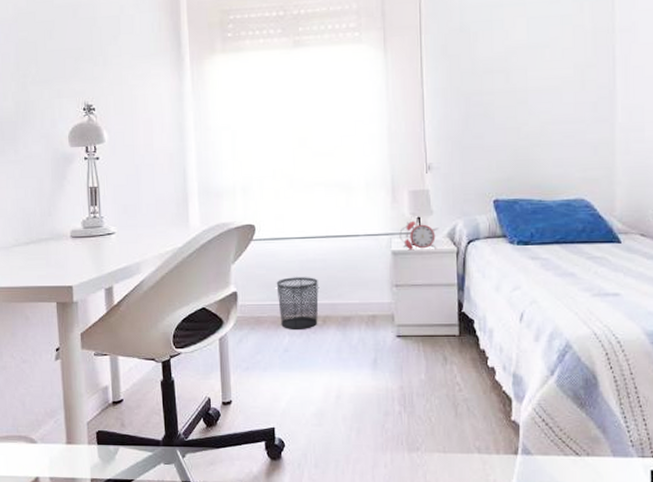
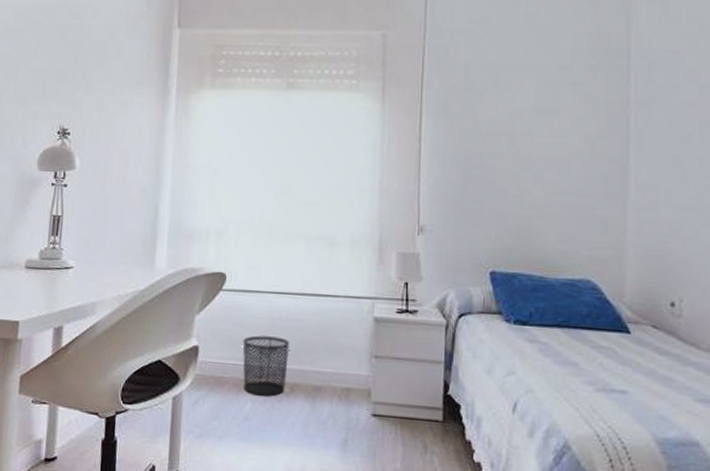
alarm clock: present [399,220,439,249] -> none [383,285,428,320]

